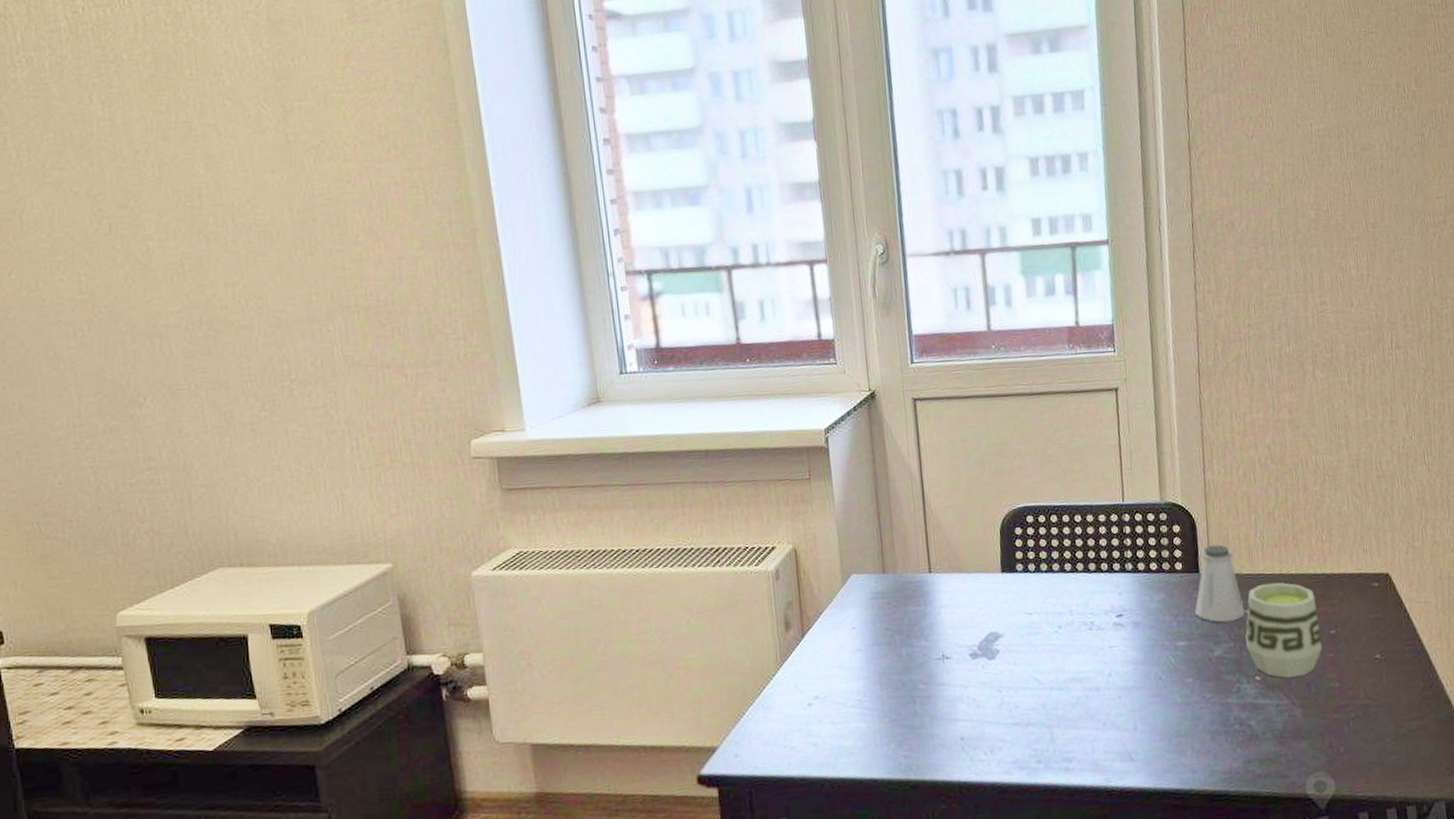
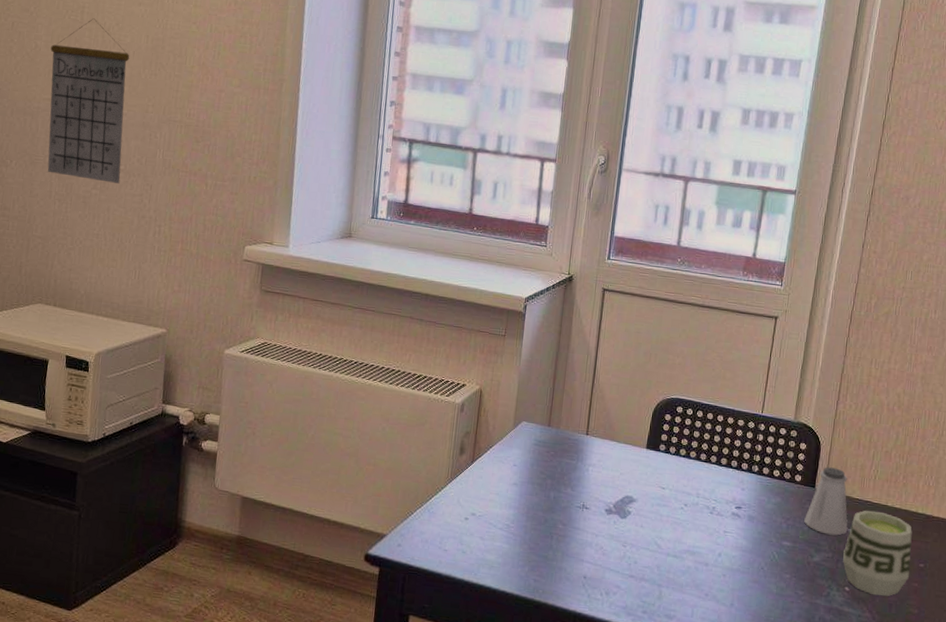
calendar: none [167,200,294,403] -> present [47,18,130,184]

